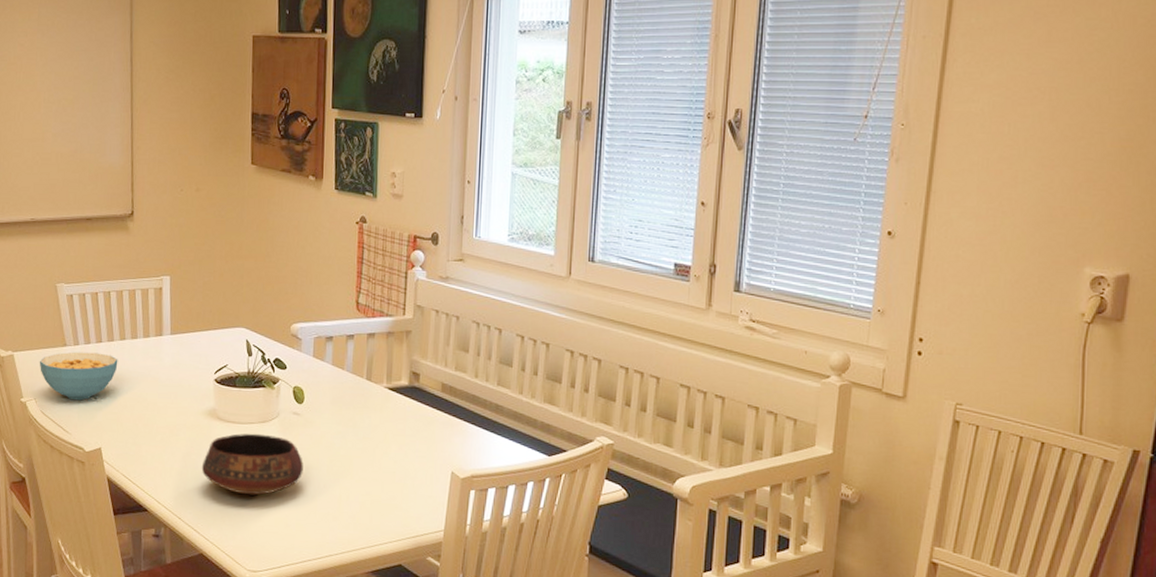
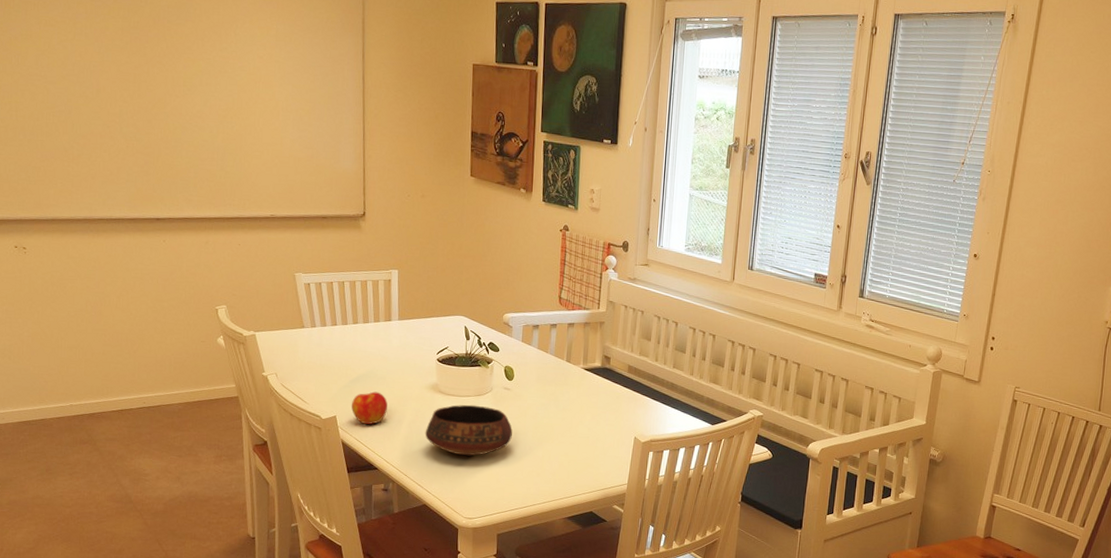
cereal bowl: present [39,351,118,401] -> none [279,333,351,375]
apple: none [118,419,159,458] -> present [352,391,387,424]

